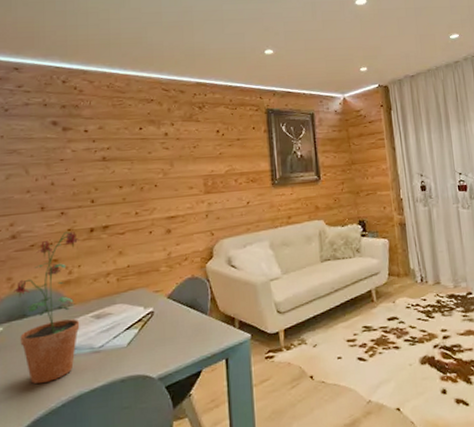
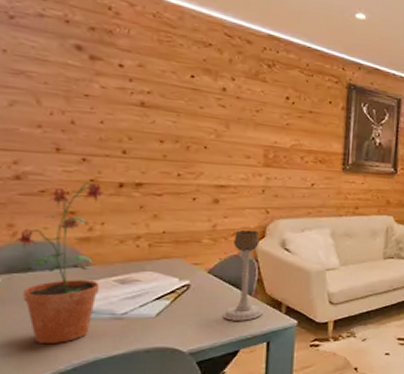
candle holder: none [185,252,219,342] -> present [224,229,263,321]

